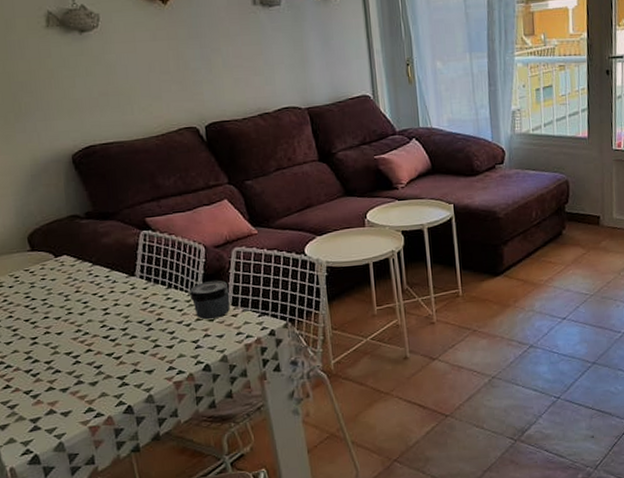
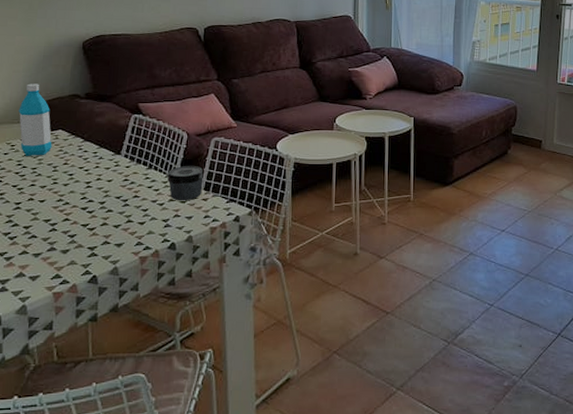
water bottle: none [15,207,59,287] -> present [18,83,52,156]

